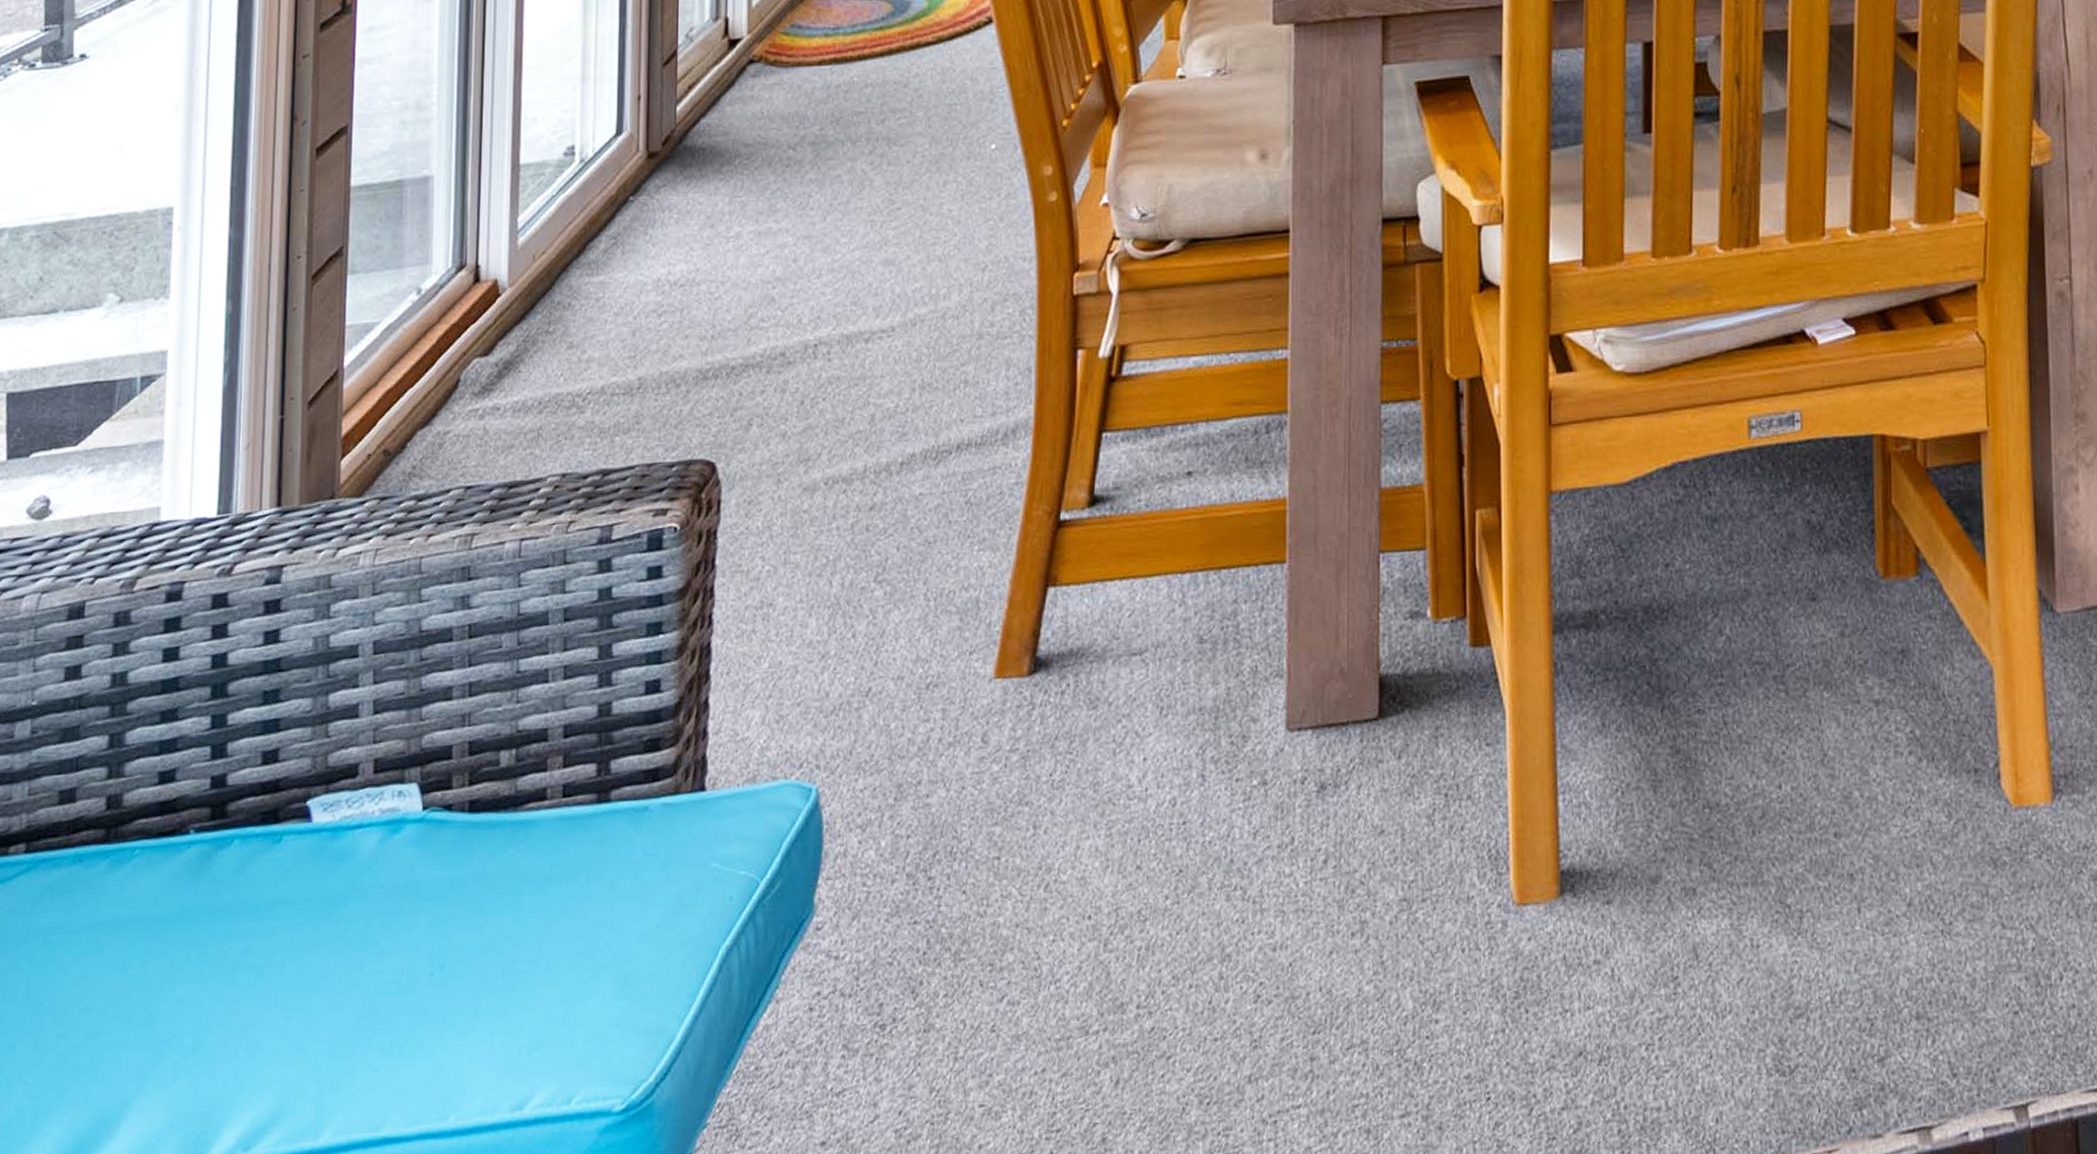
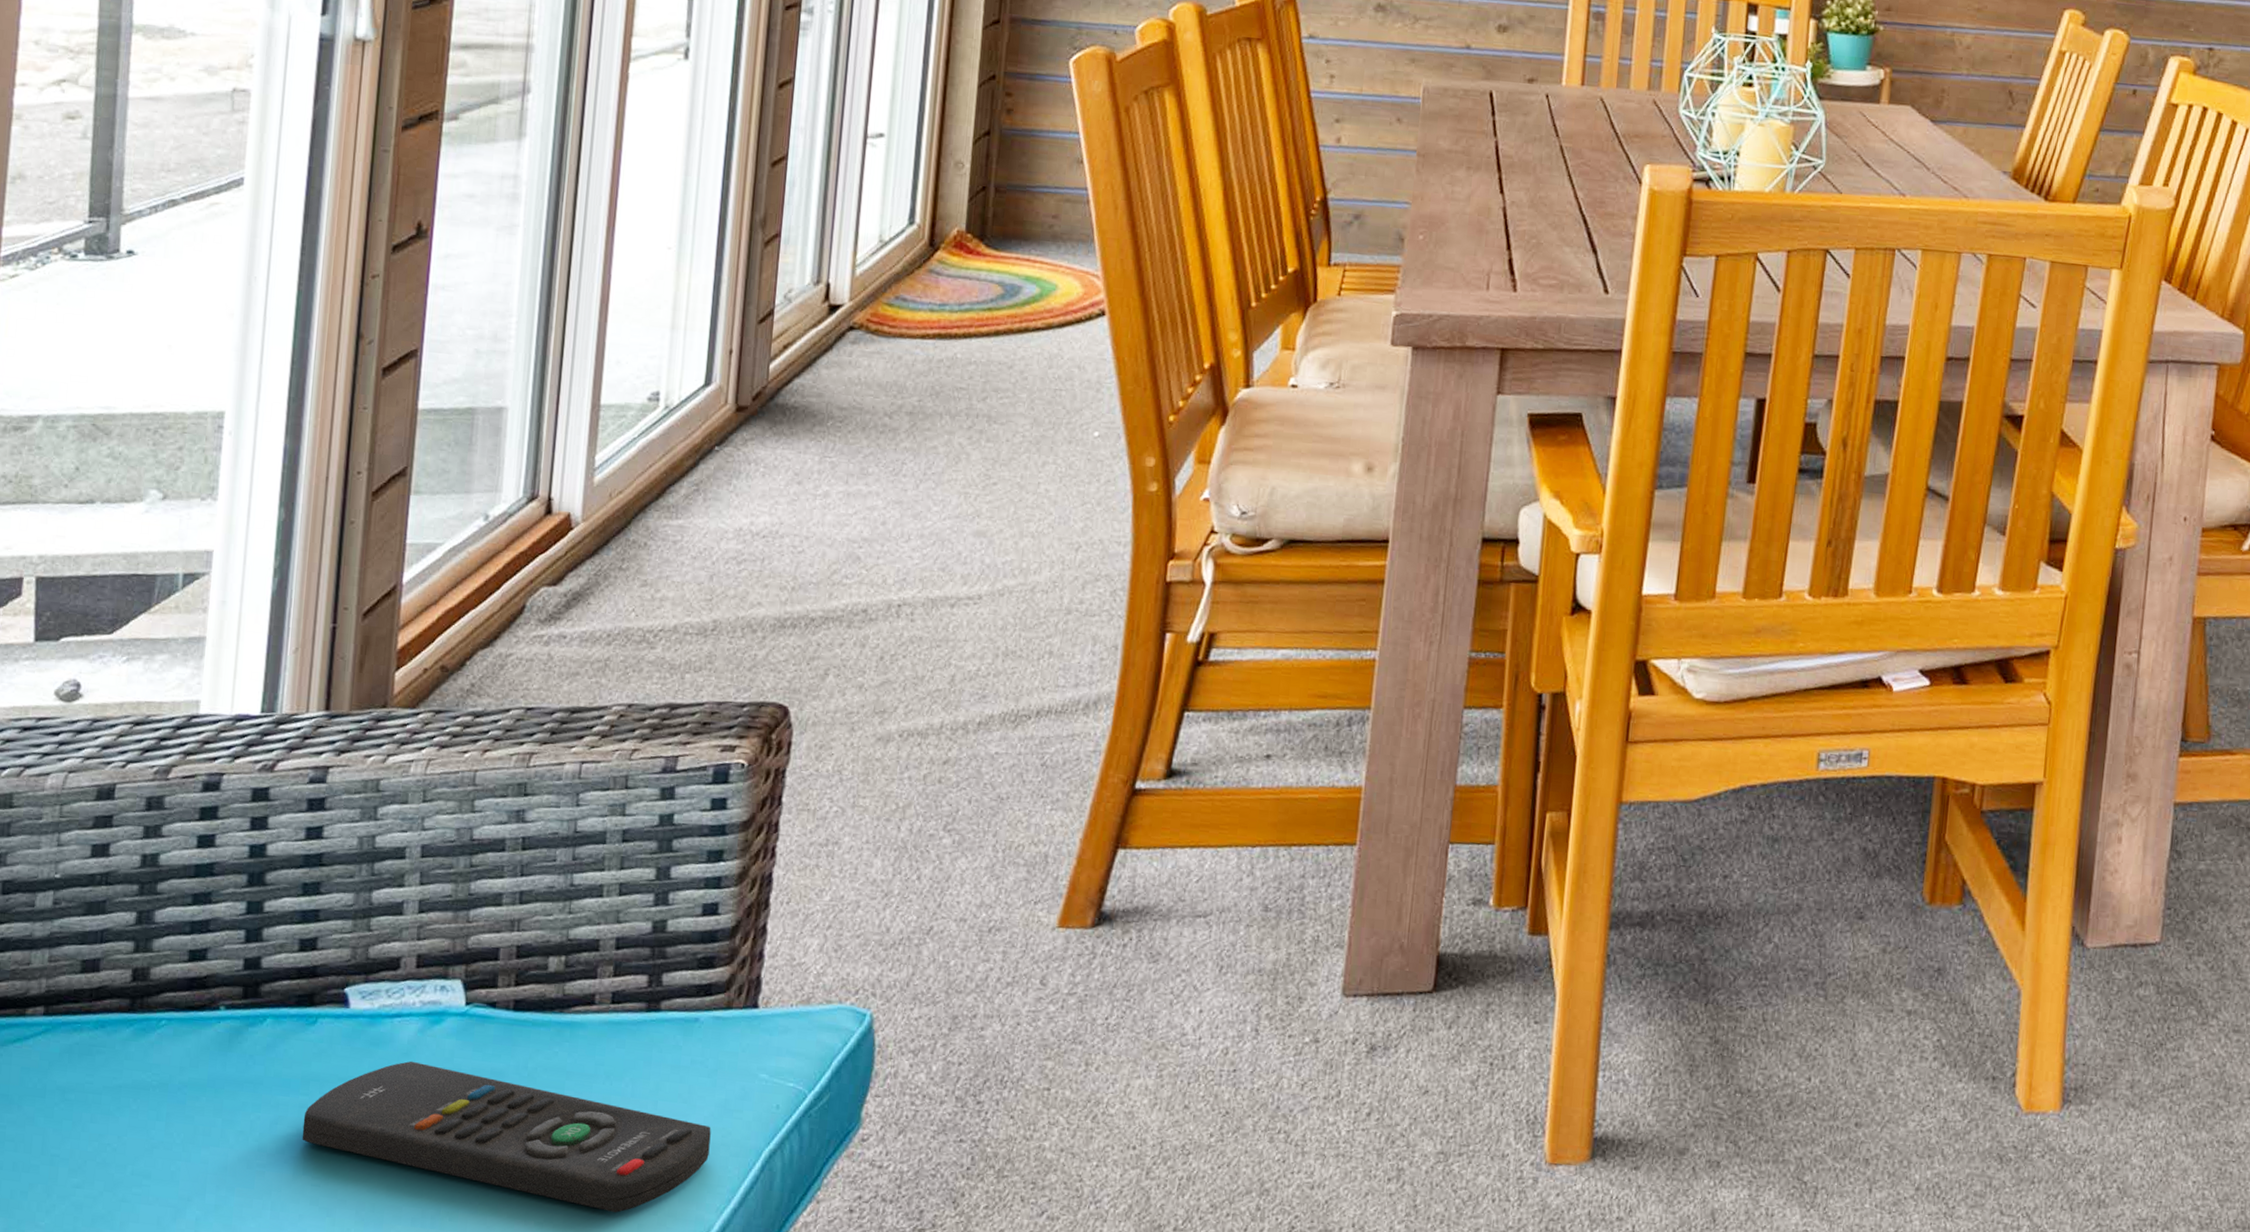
remote control: none [272,875,667,1028] -> present [302,1061,711,1213]

